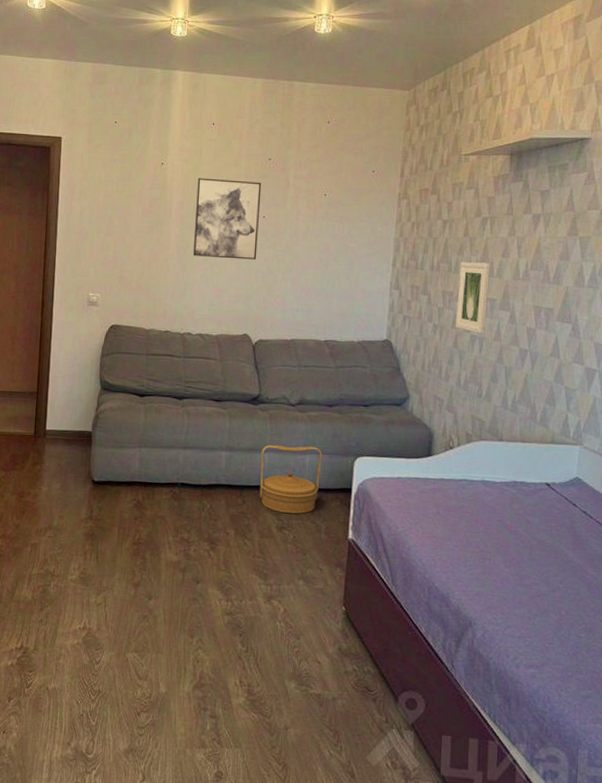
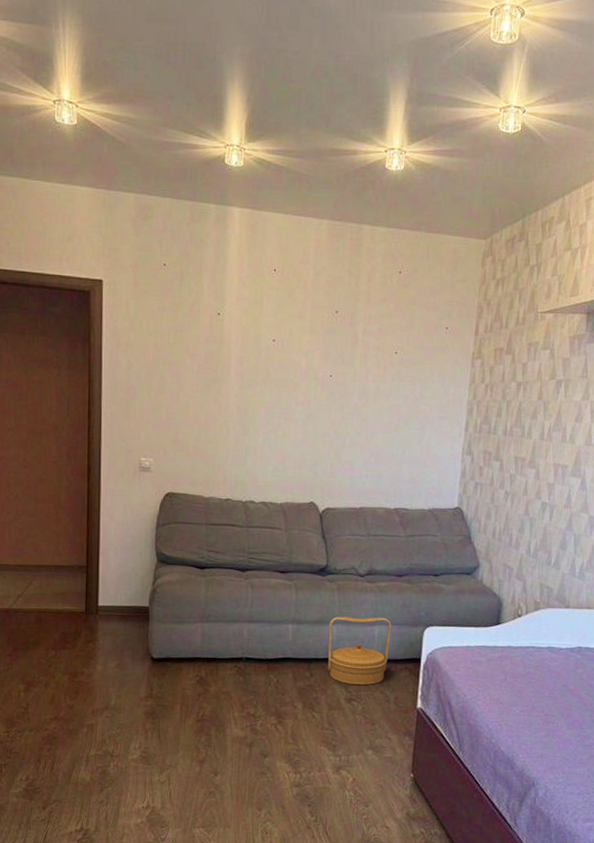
wall art: present [192,178,262,260] -> none [254,331,328,423]
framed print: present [455,262,491,334] -> none [526,427,564,501]

